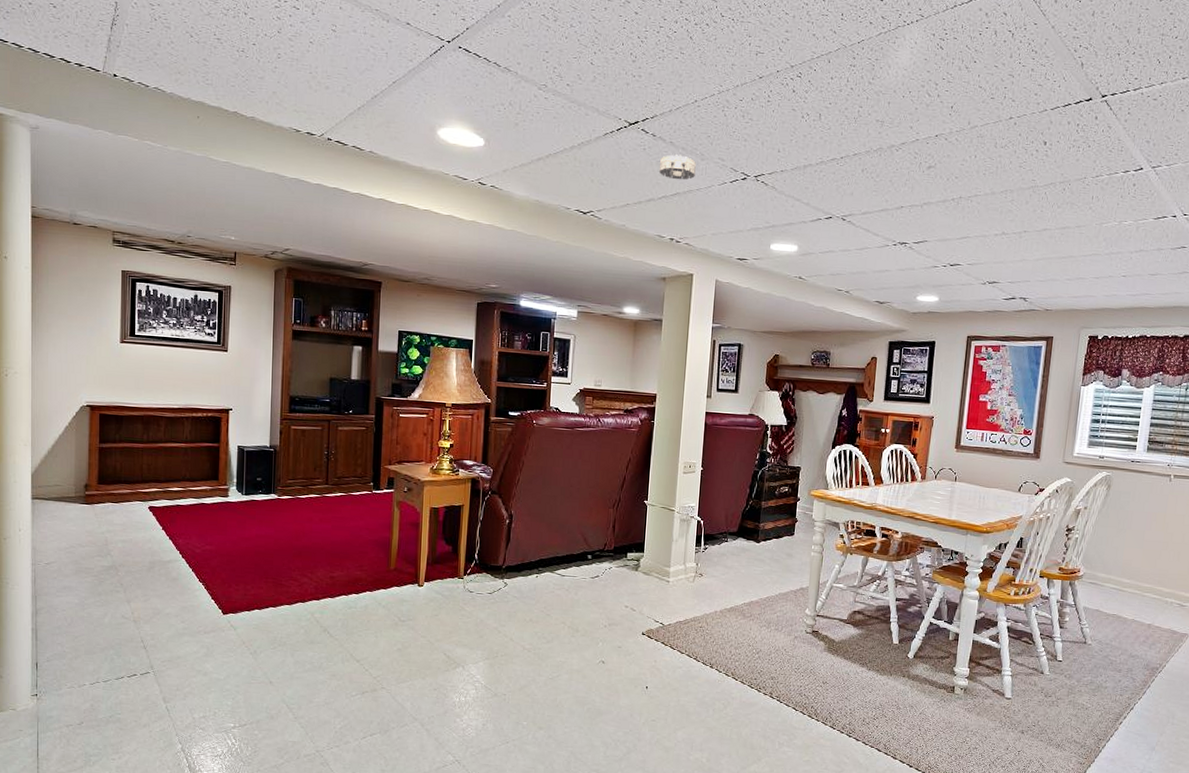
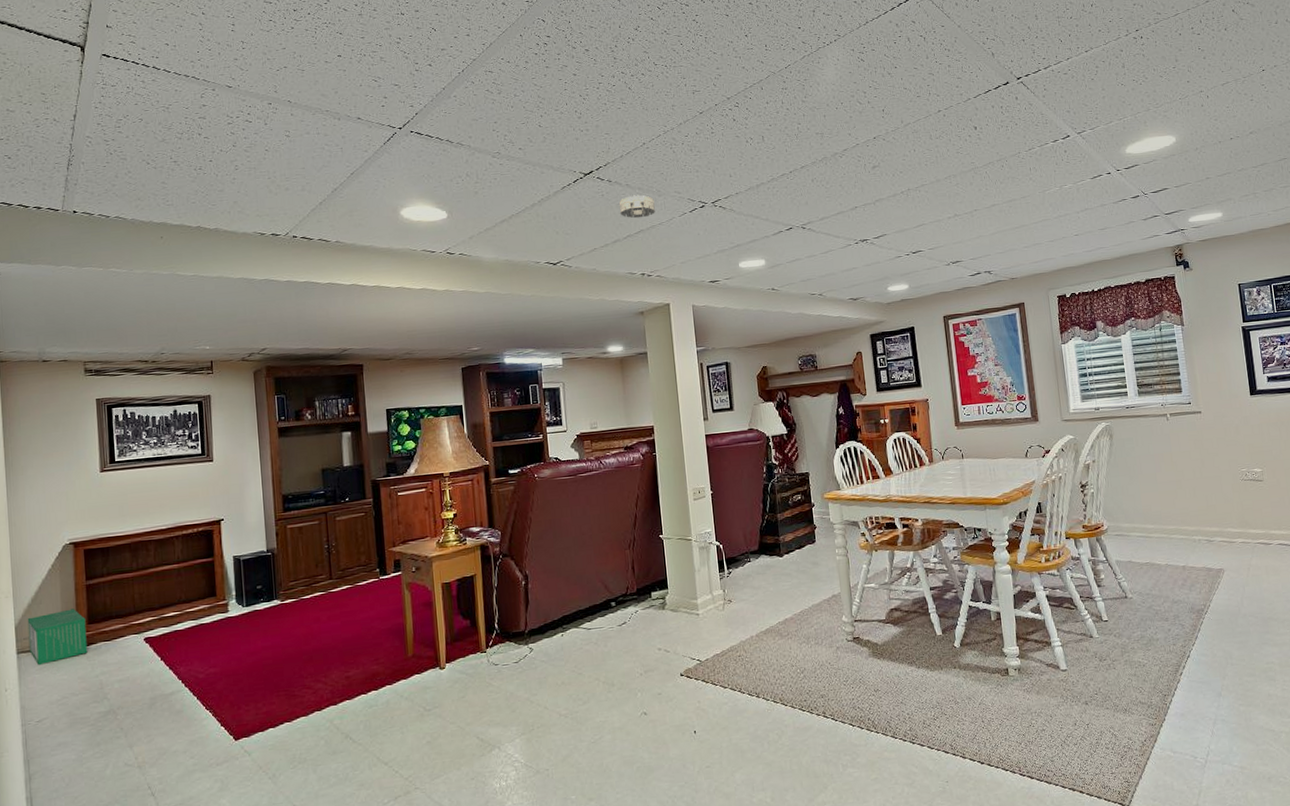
storage bin: none [43,467,96,514] -> present [27,608,88,666]

